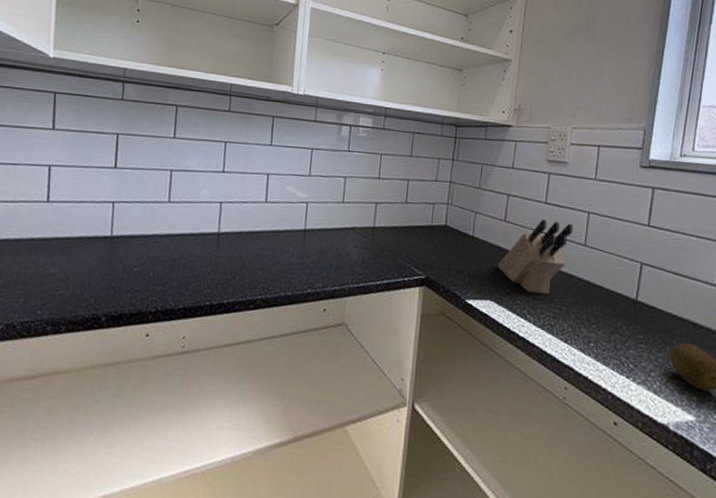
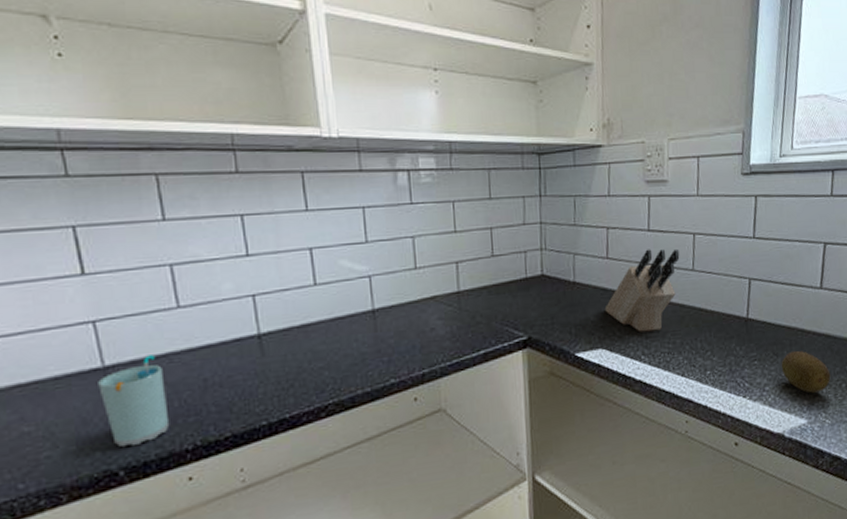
cup: none [104,233,149,300] -> present [98,355,170,447]

